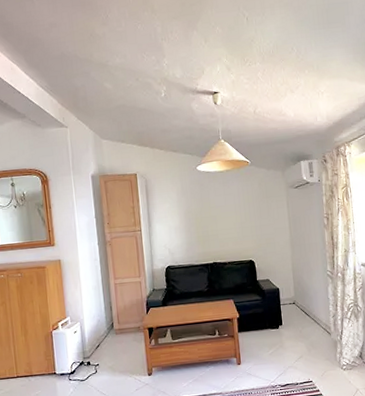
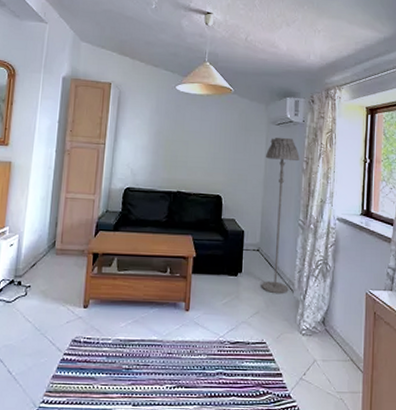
floor lamp: none [289,198,326,339] -> present [261,137,300,294]

